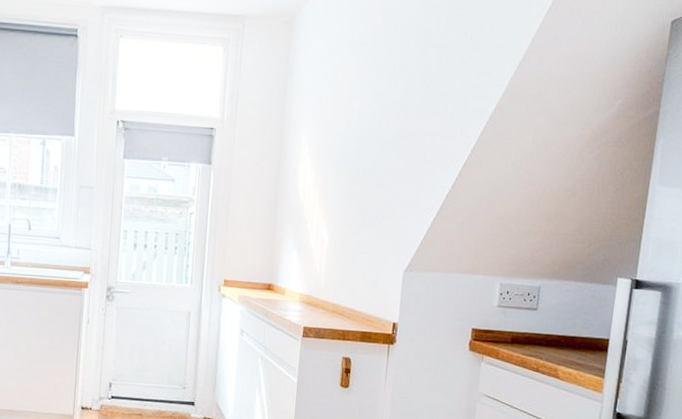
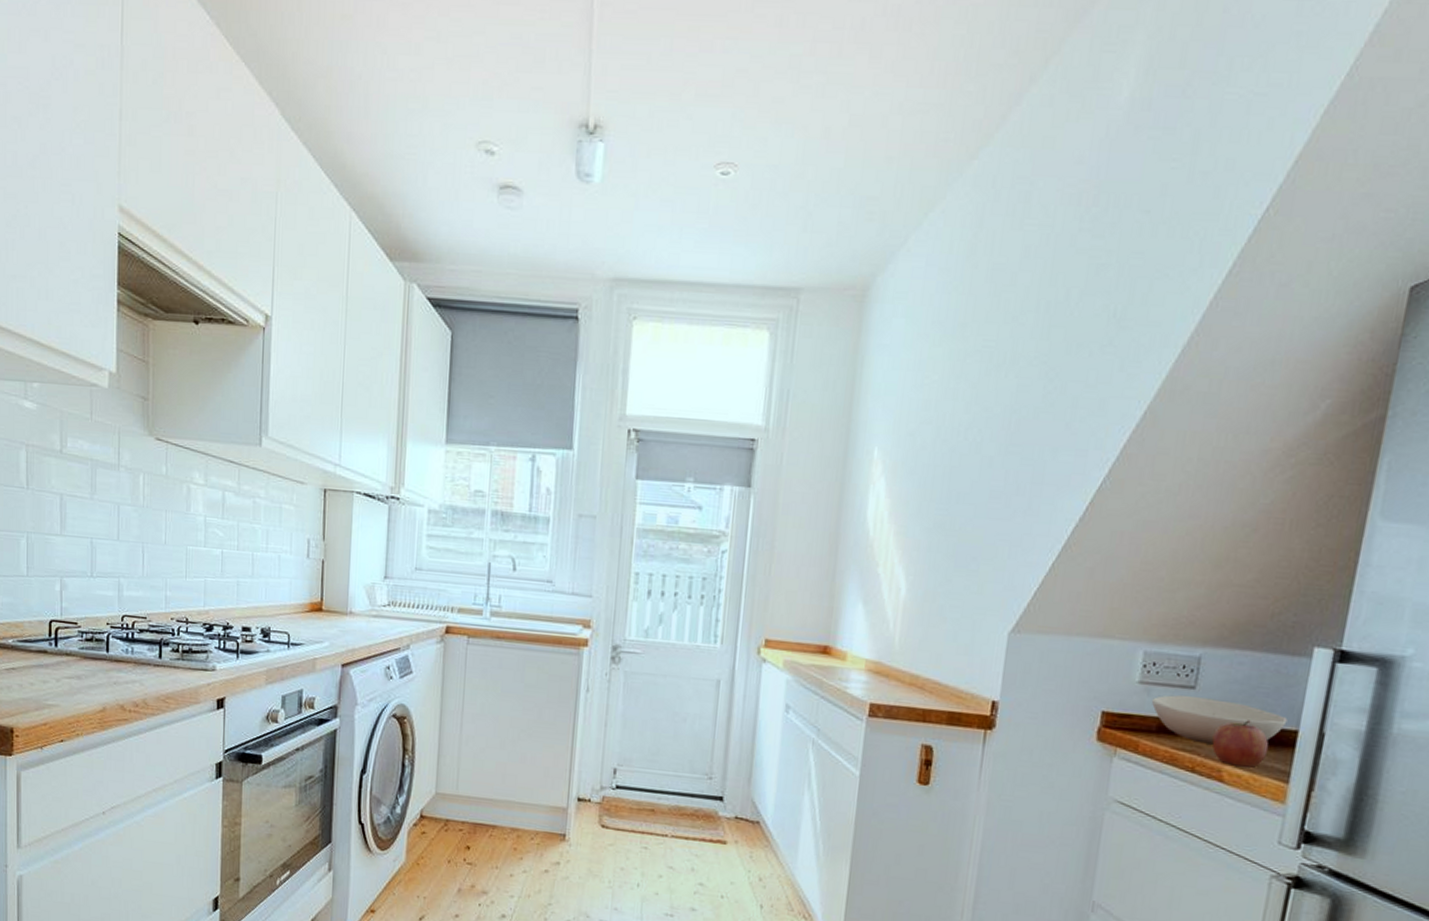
bowl: none [506,315,602,351] -> present [1151,695,1288,745]
fruit: none [550,332,590,367] -> present [1212,720,1269,768]

